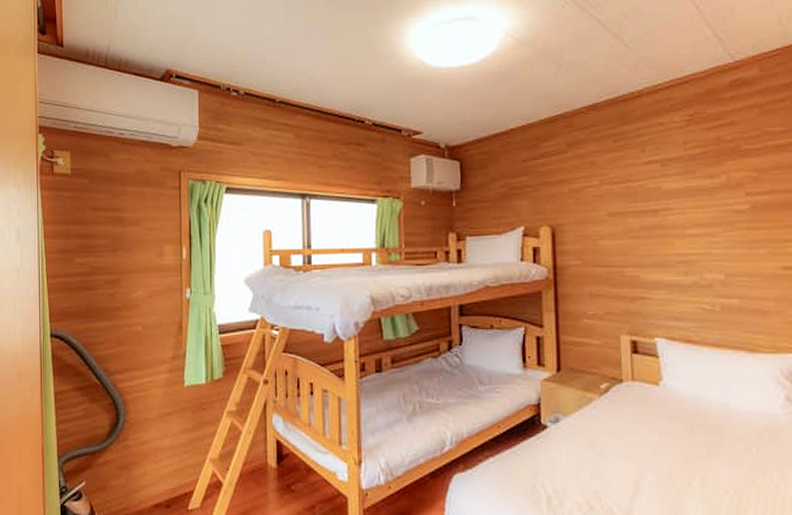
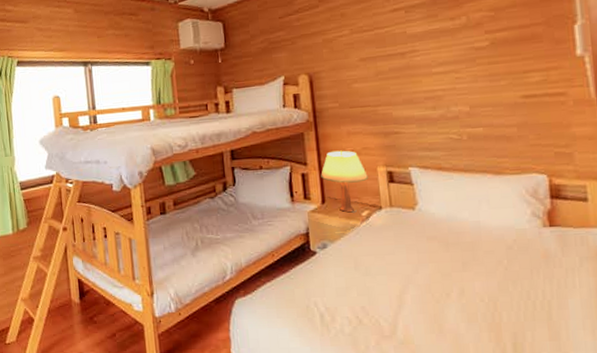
table lamp: none [557,313,610,385] -> present [320,150,368,214]

